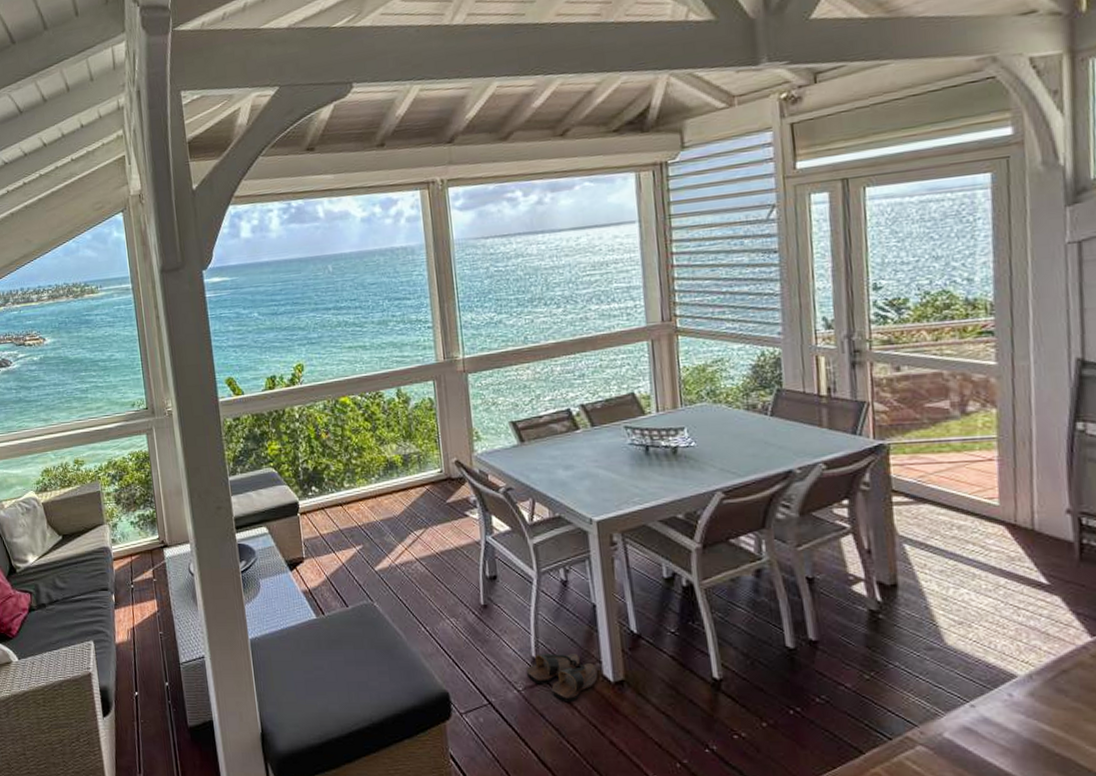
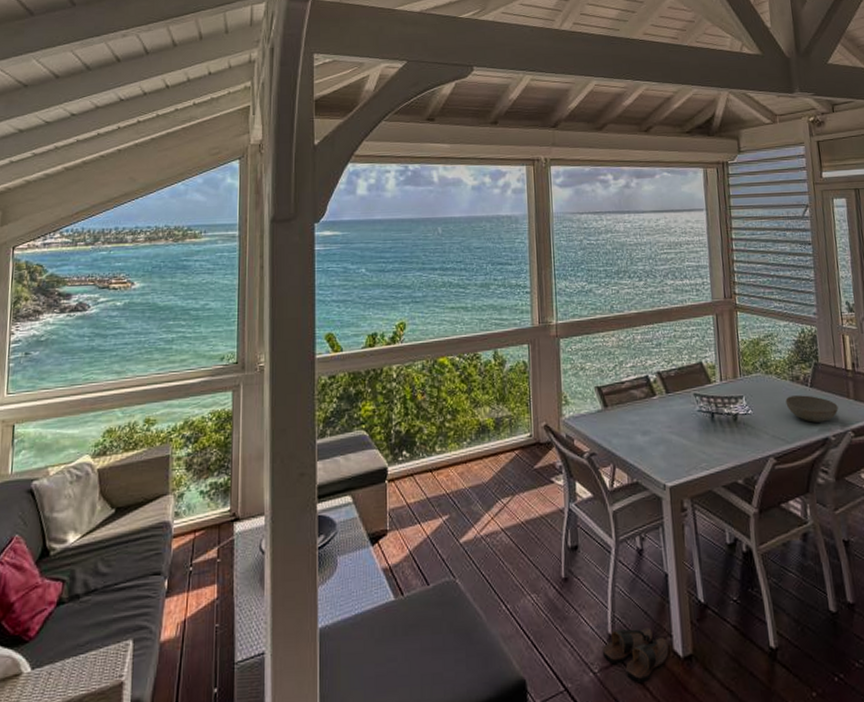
bowl: none [738,424,807,454] -> present [785,395,839,423]

